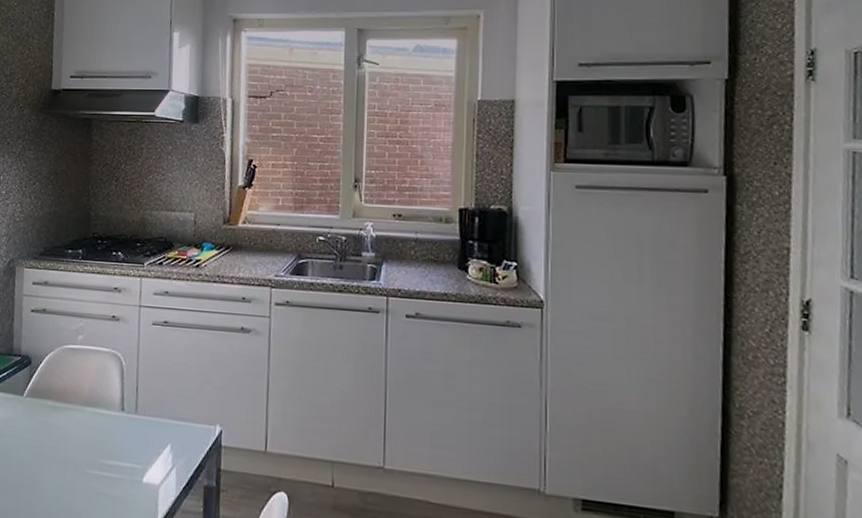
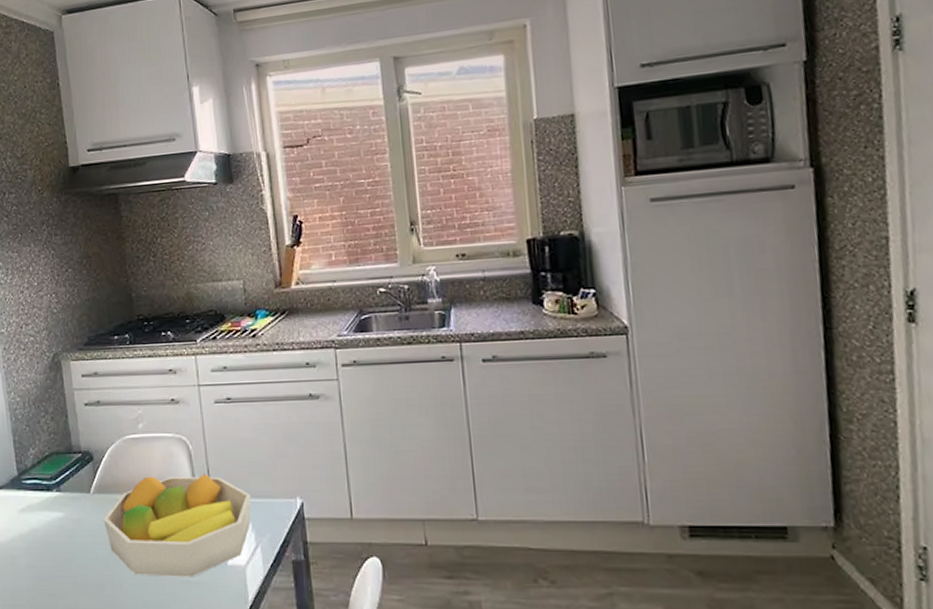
fruit bowl: none [31,387,173,490] -> present [103,474,251,577]

